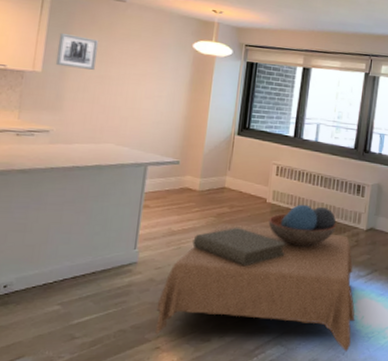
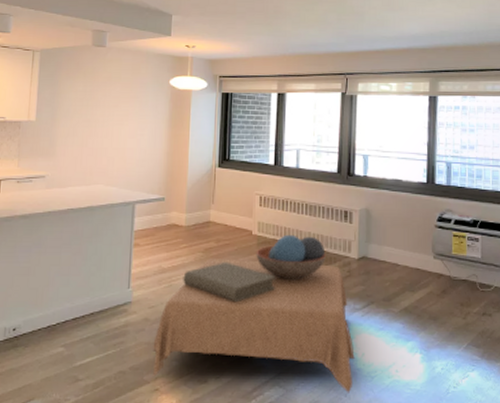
wall art: present [55,33,99,70] -> none [47,83,84,114]

